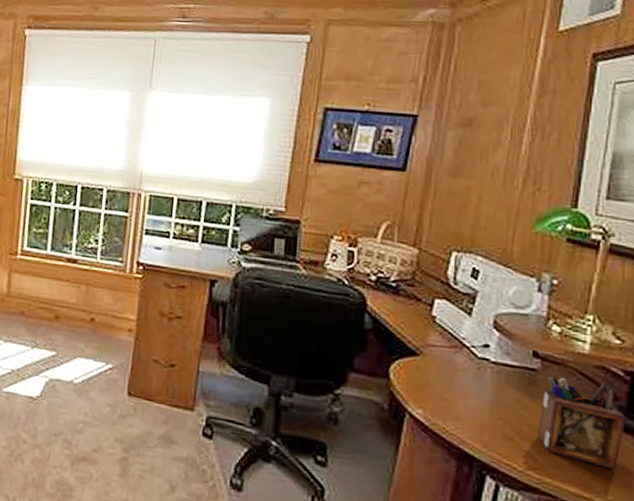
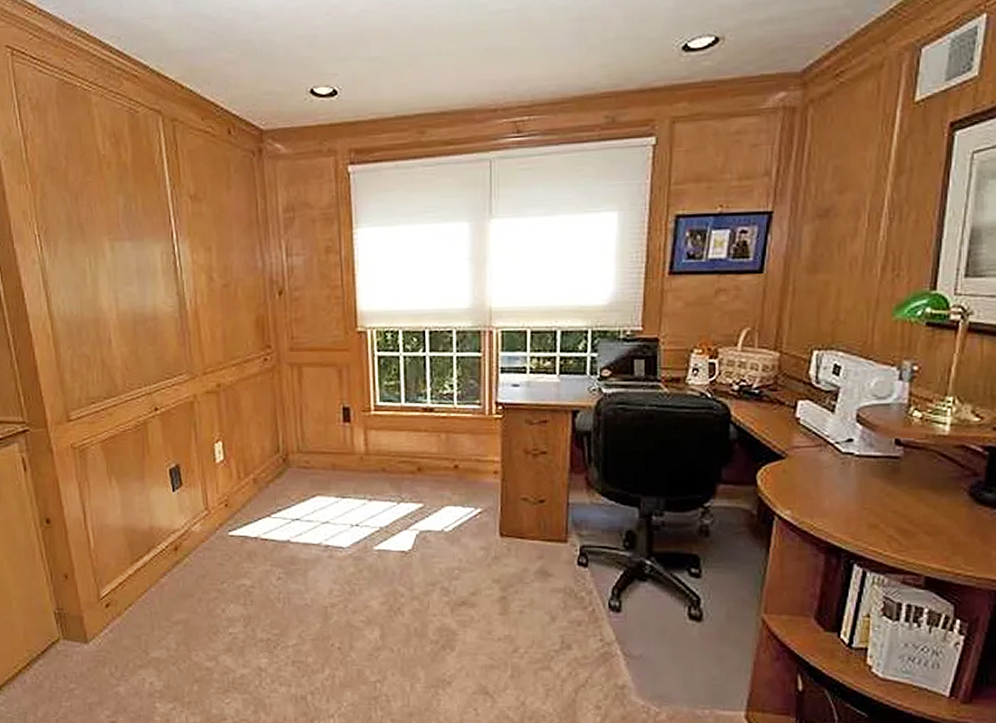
desk organizer: present [537,374,626,471] -> none [901,459,985,543]

